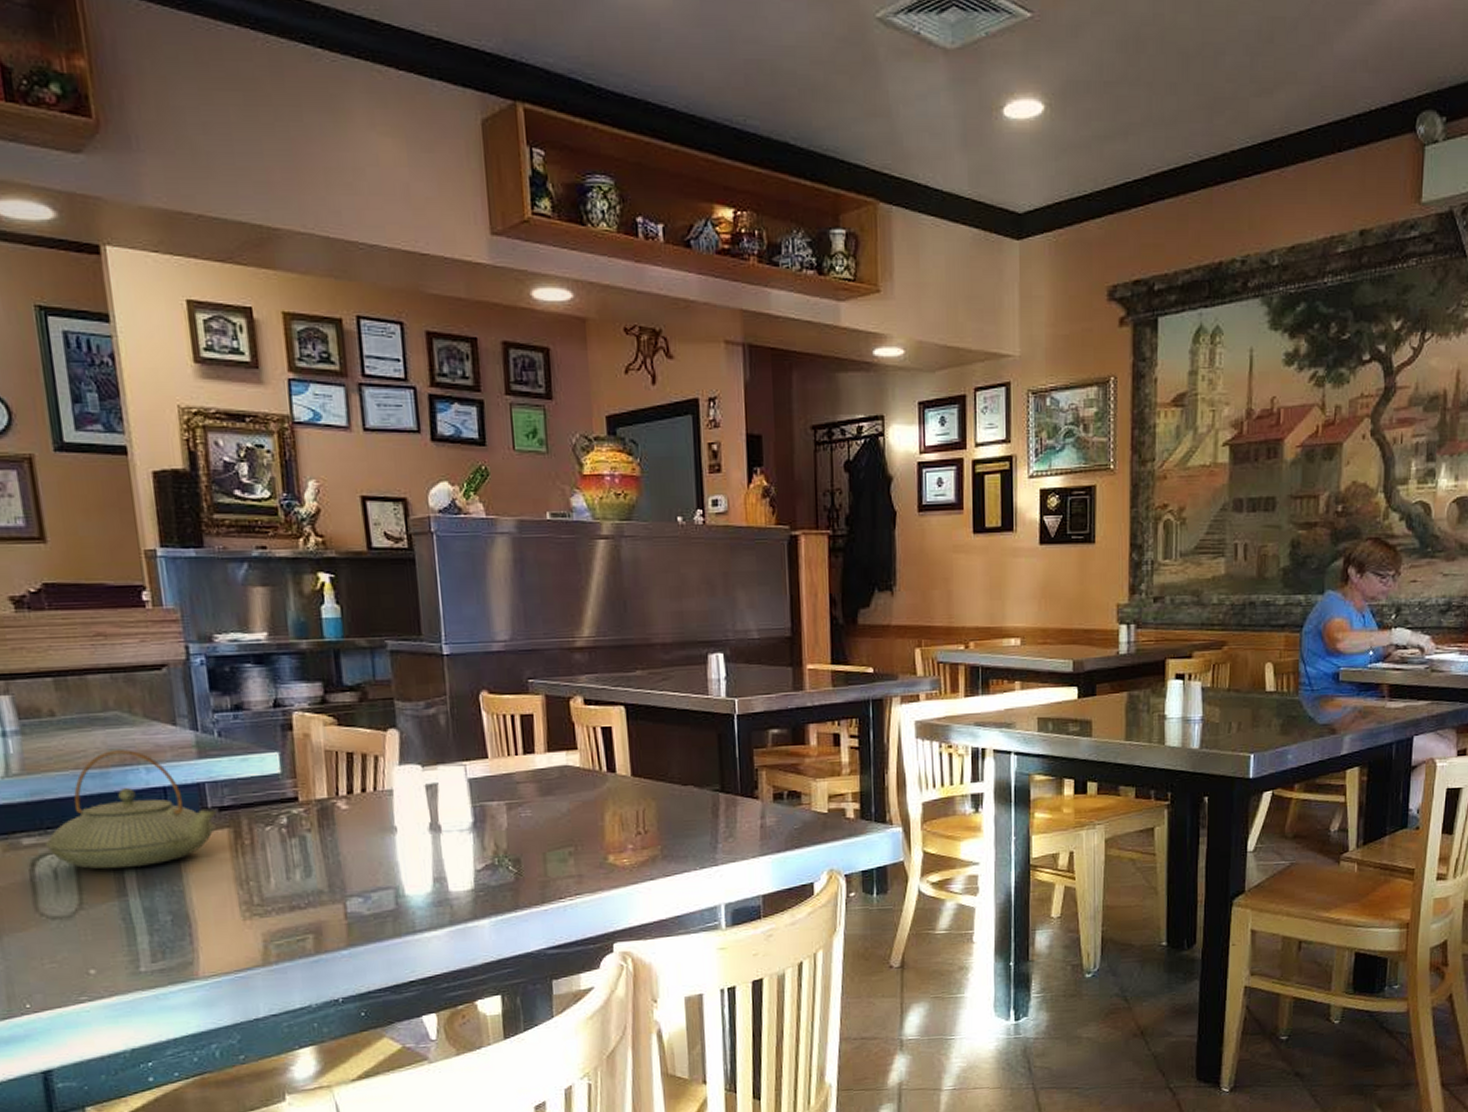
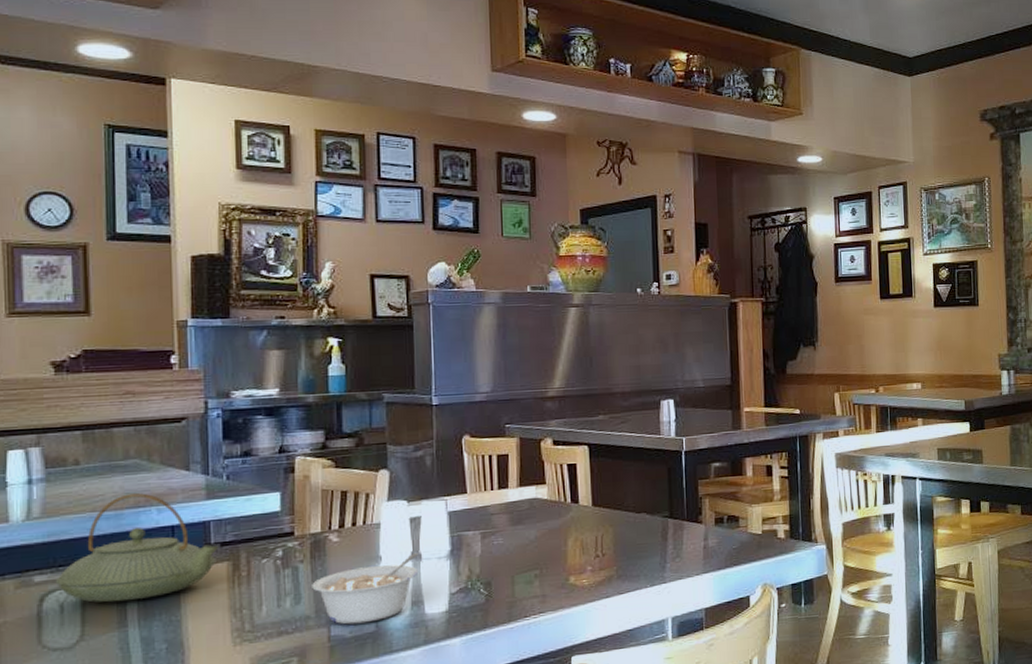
legume: none [322,825,438,901] -> present [312,553,419,625]

